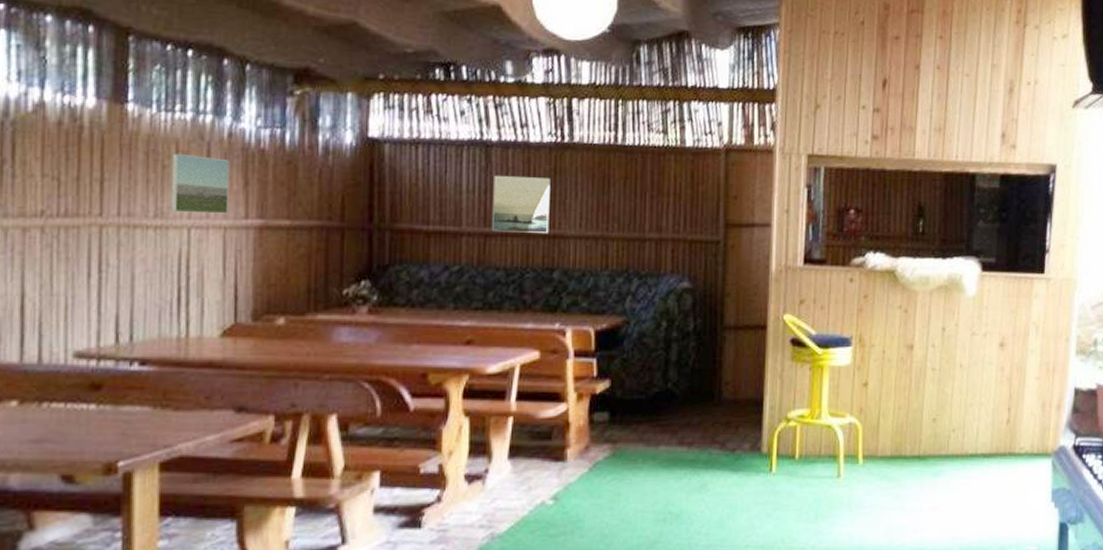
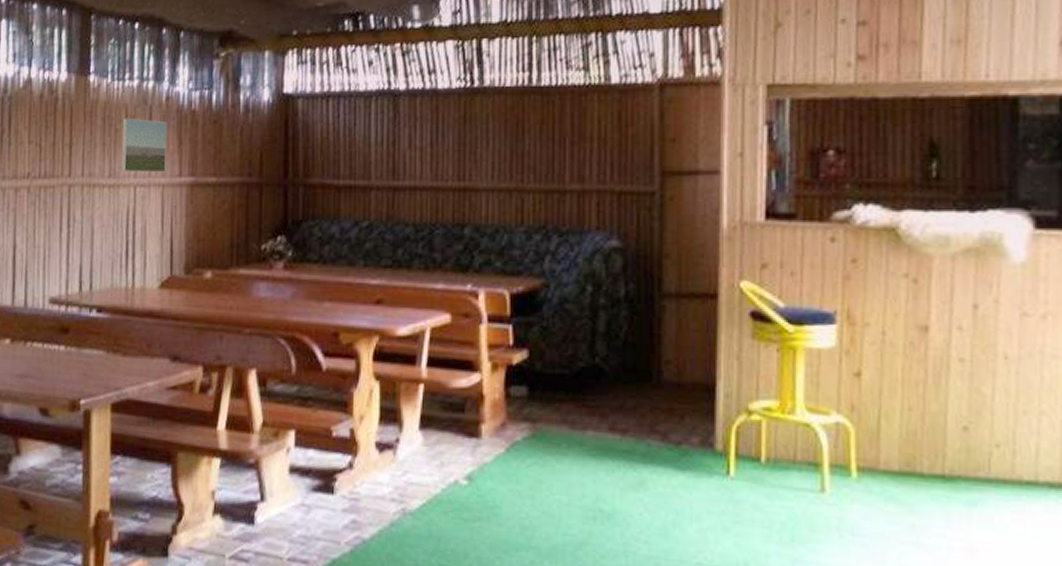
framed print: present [492,175,550,233] -> none [401,125,460,186]

